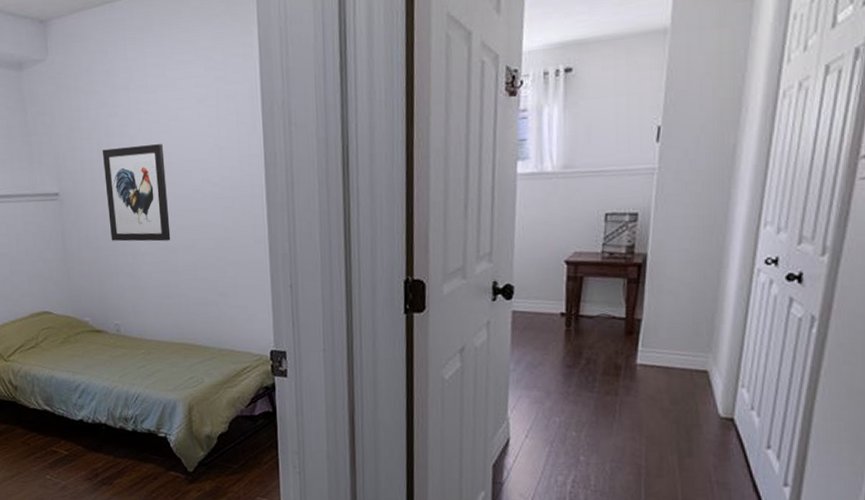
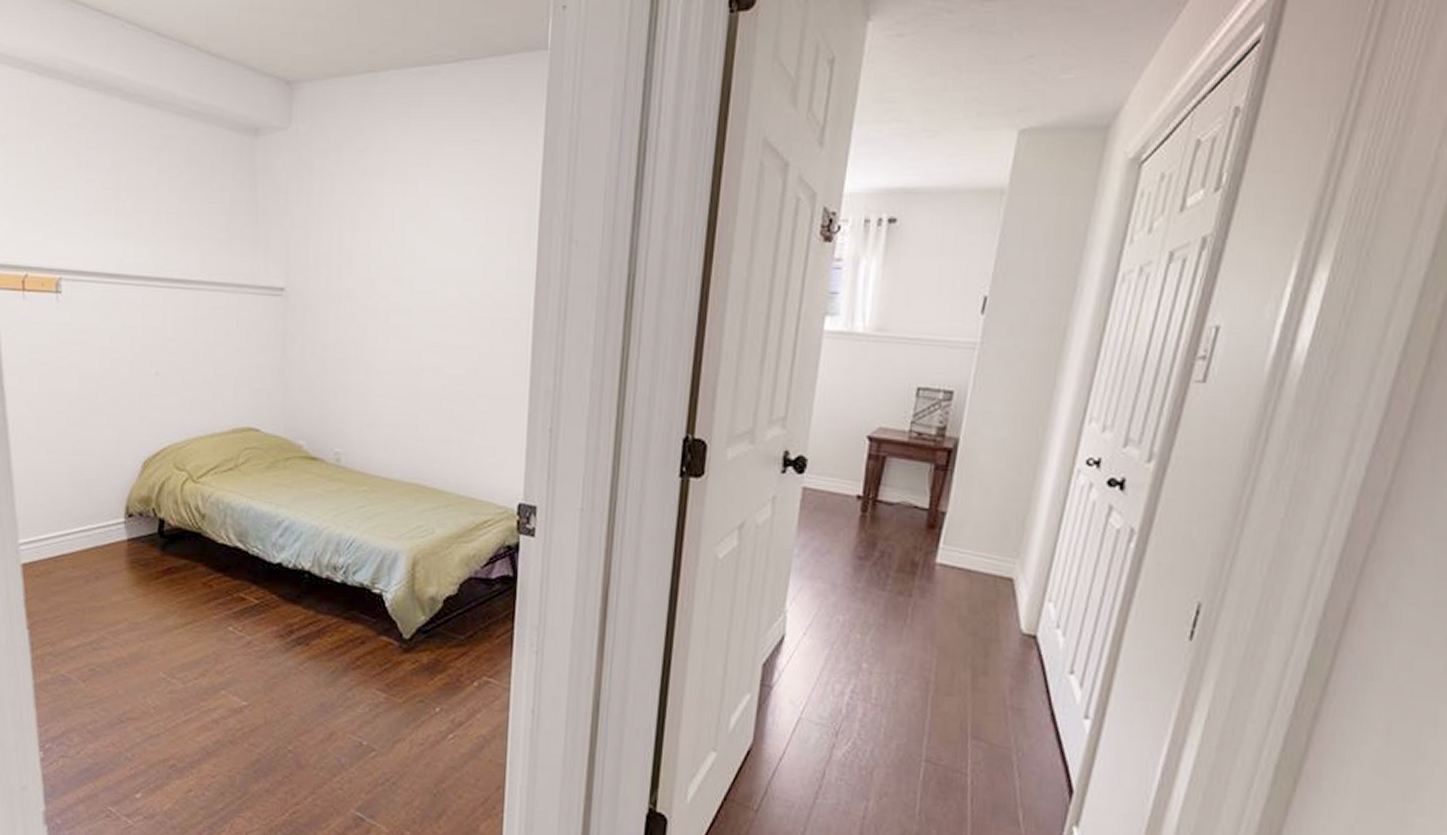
wall art: present [102,144,171,242] -> none [342,243,418,361]

